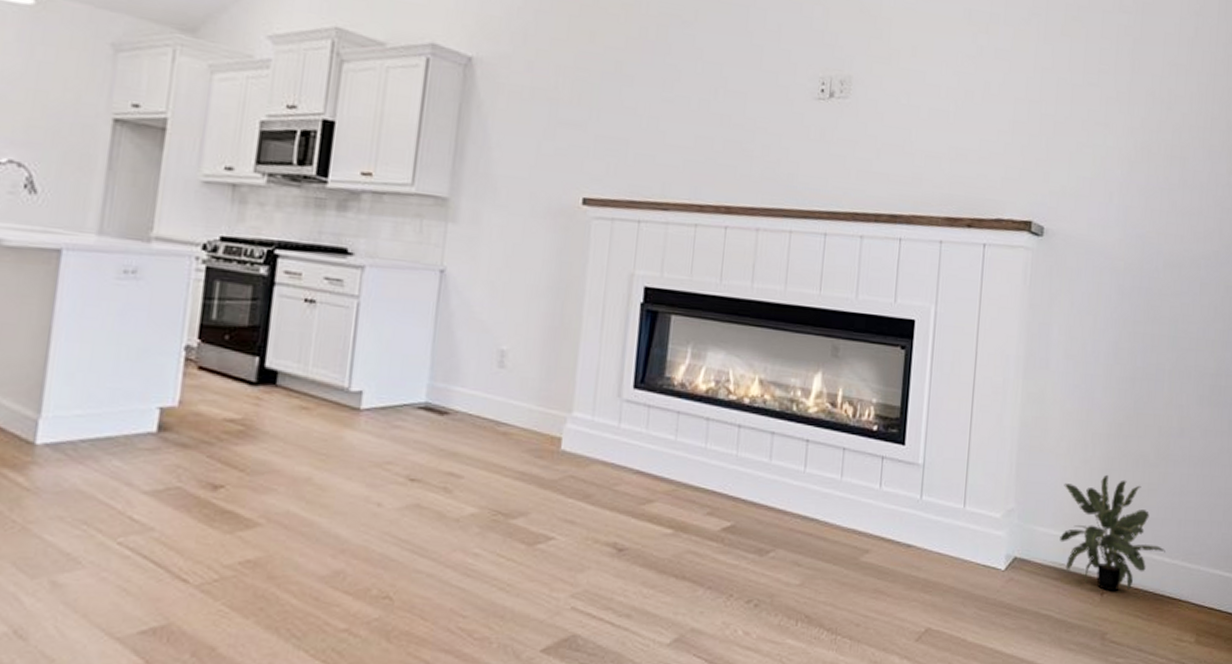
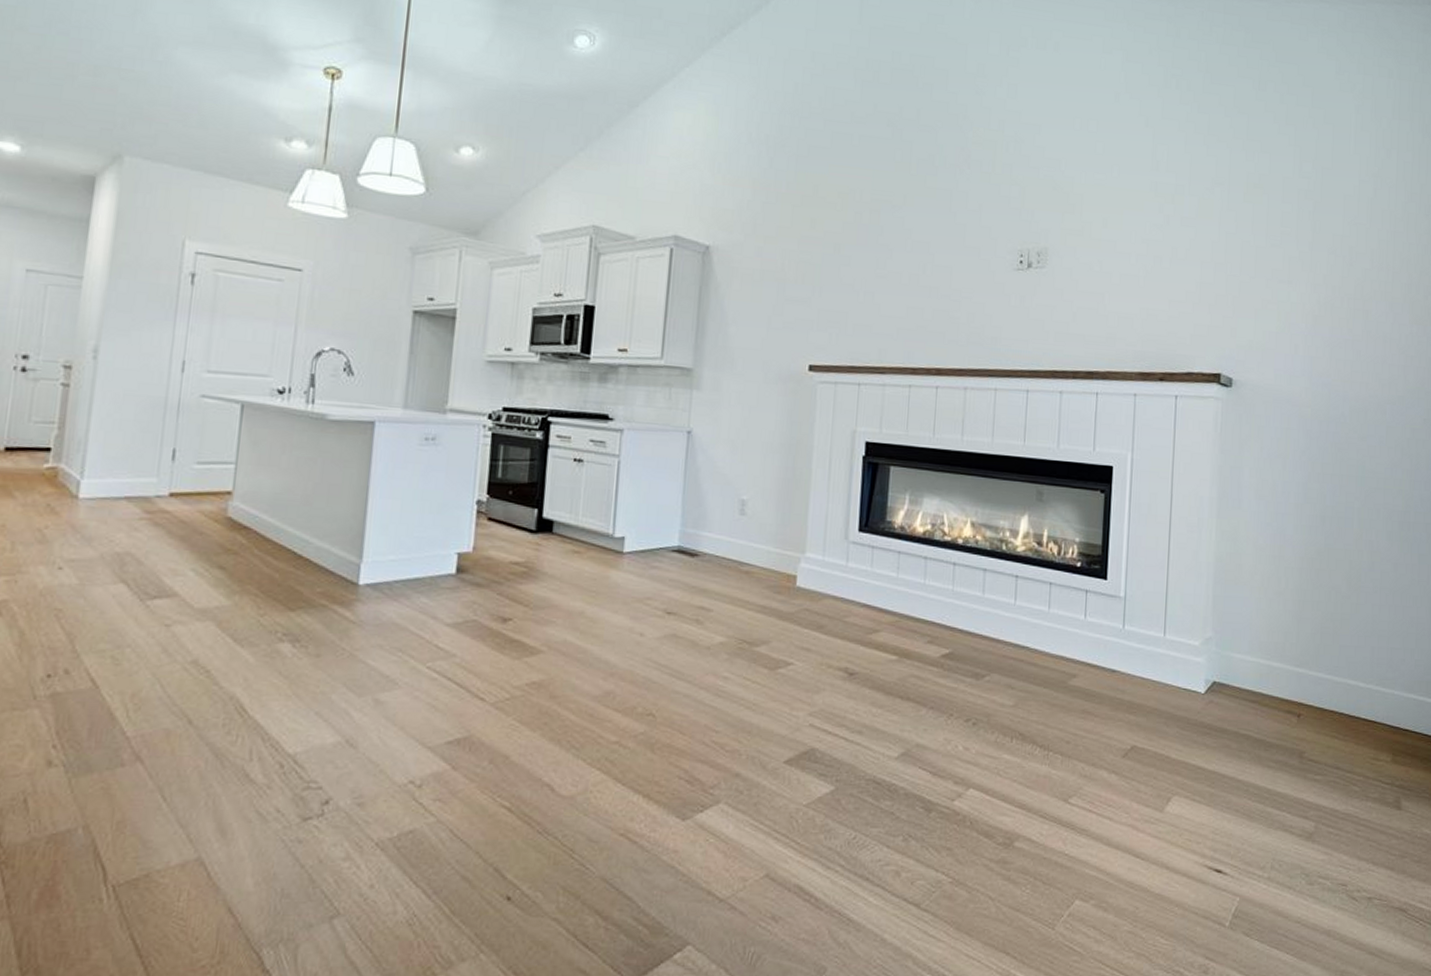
potted plant: present [1060,474,1165,592] -> none [1256,605,1360,714]

